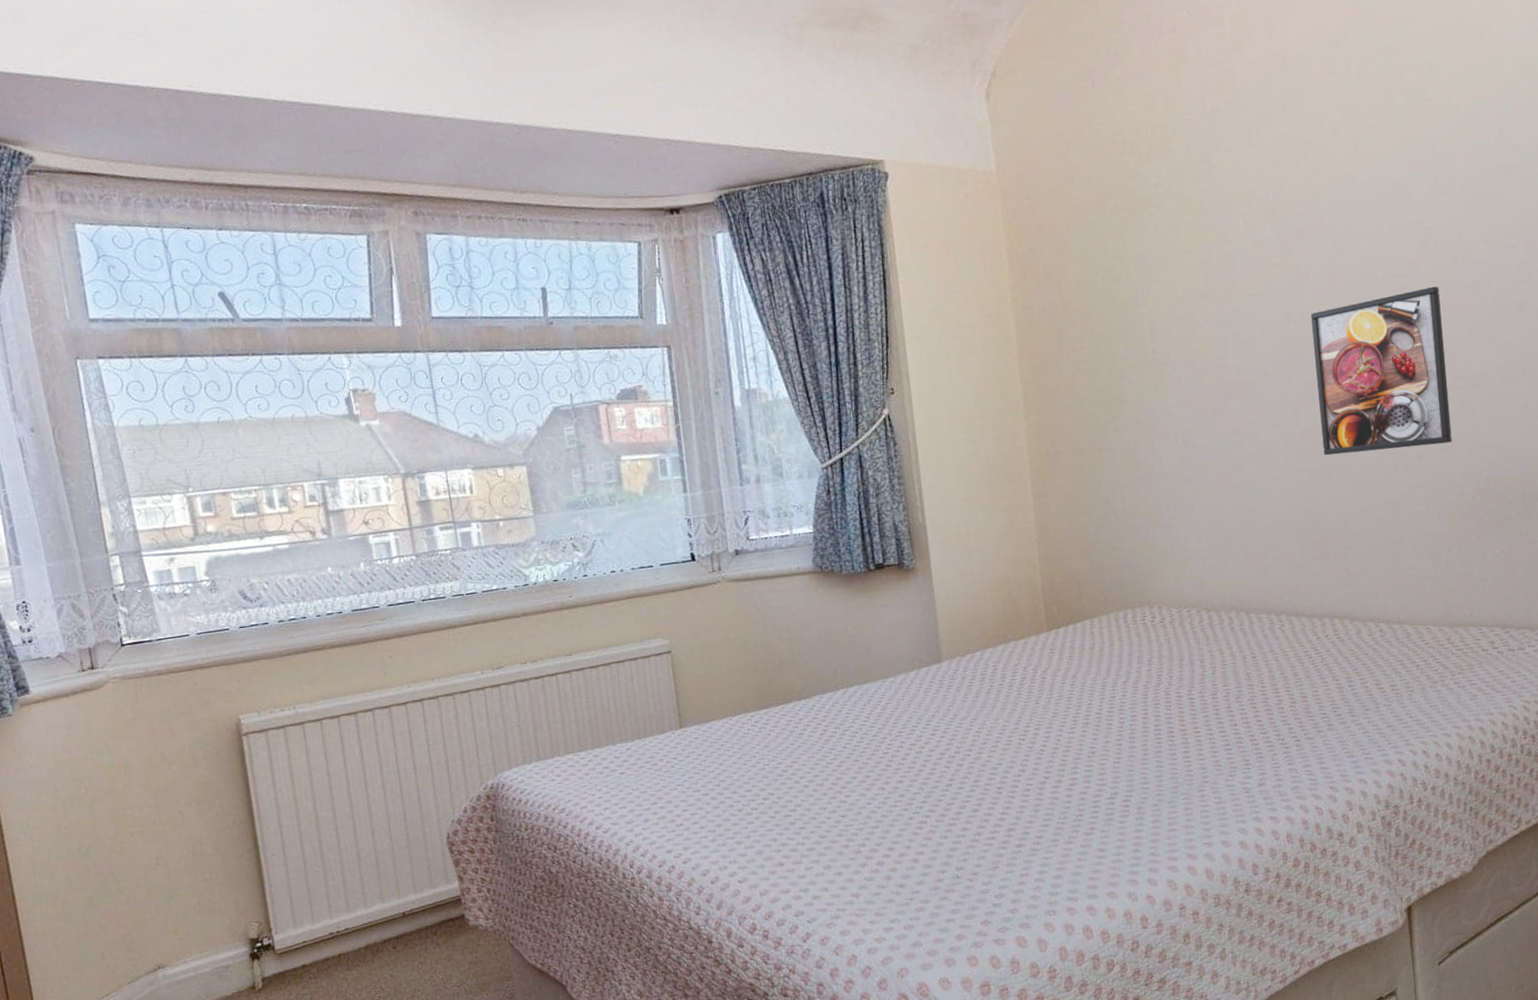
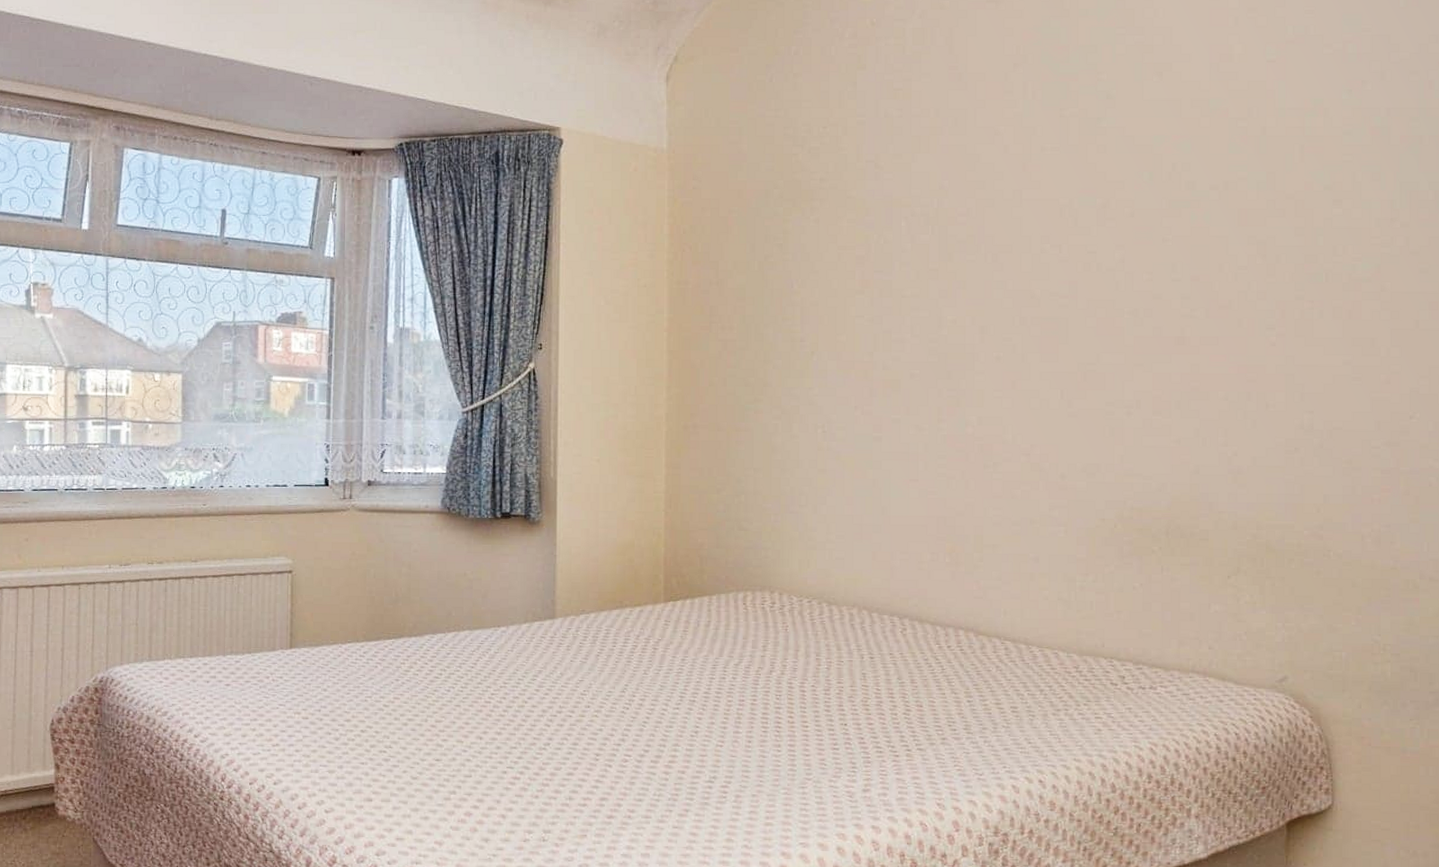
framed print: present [1310,286,1452,456] -> none [963,309,1098,467]

